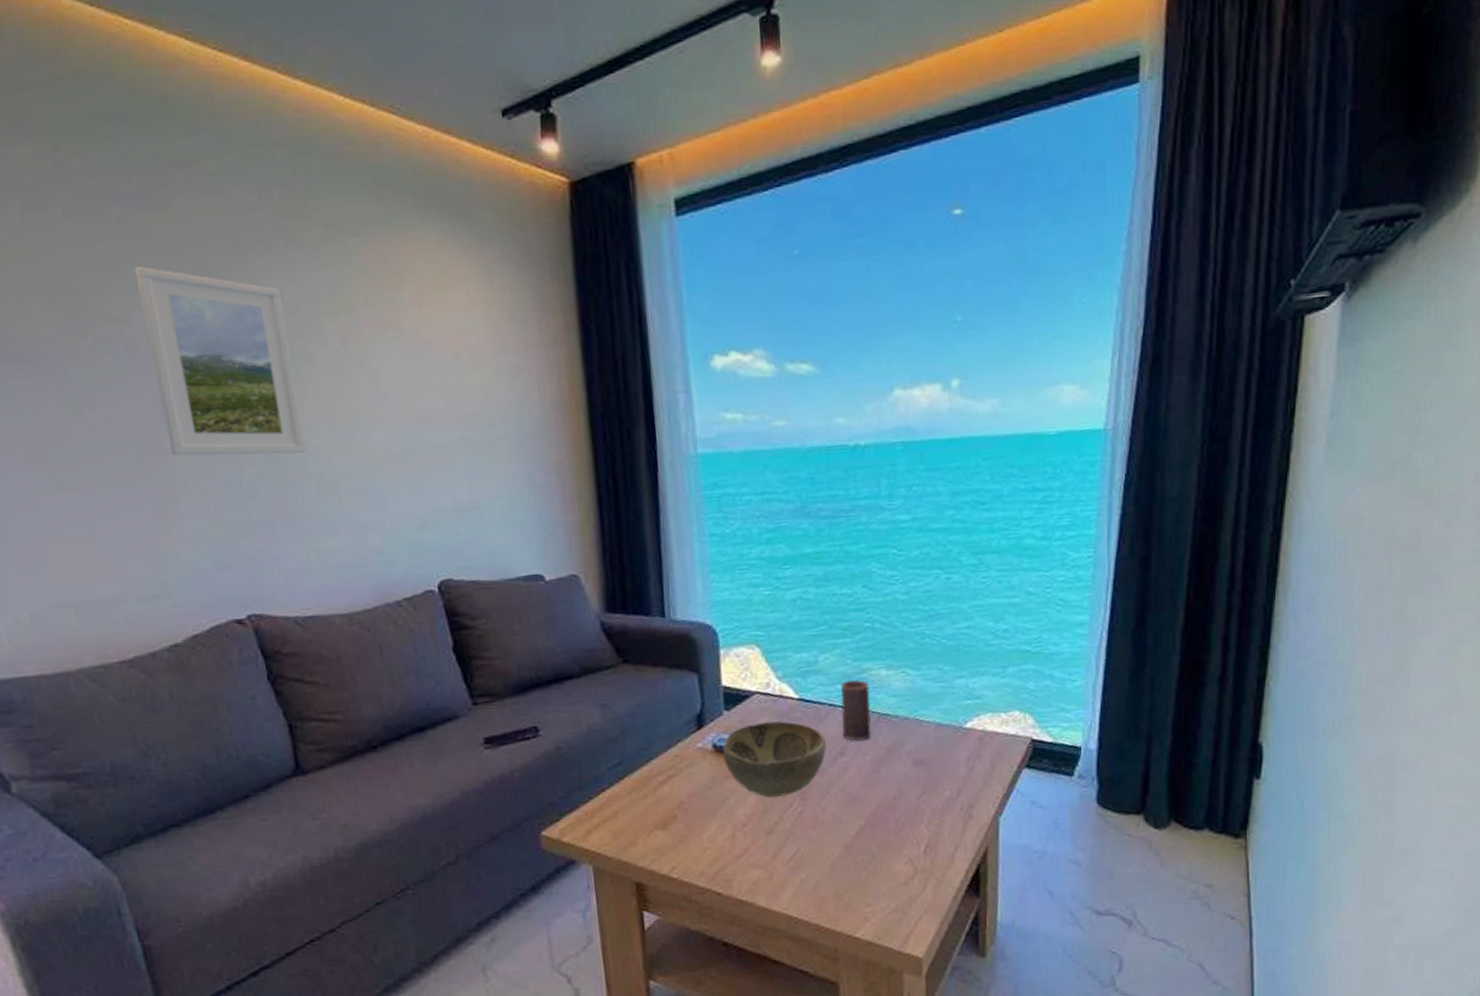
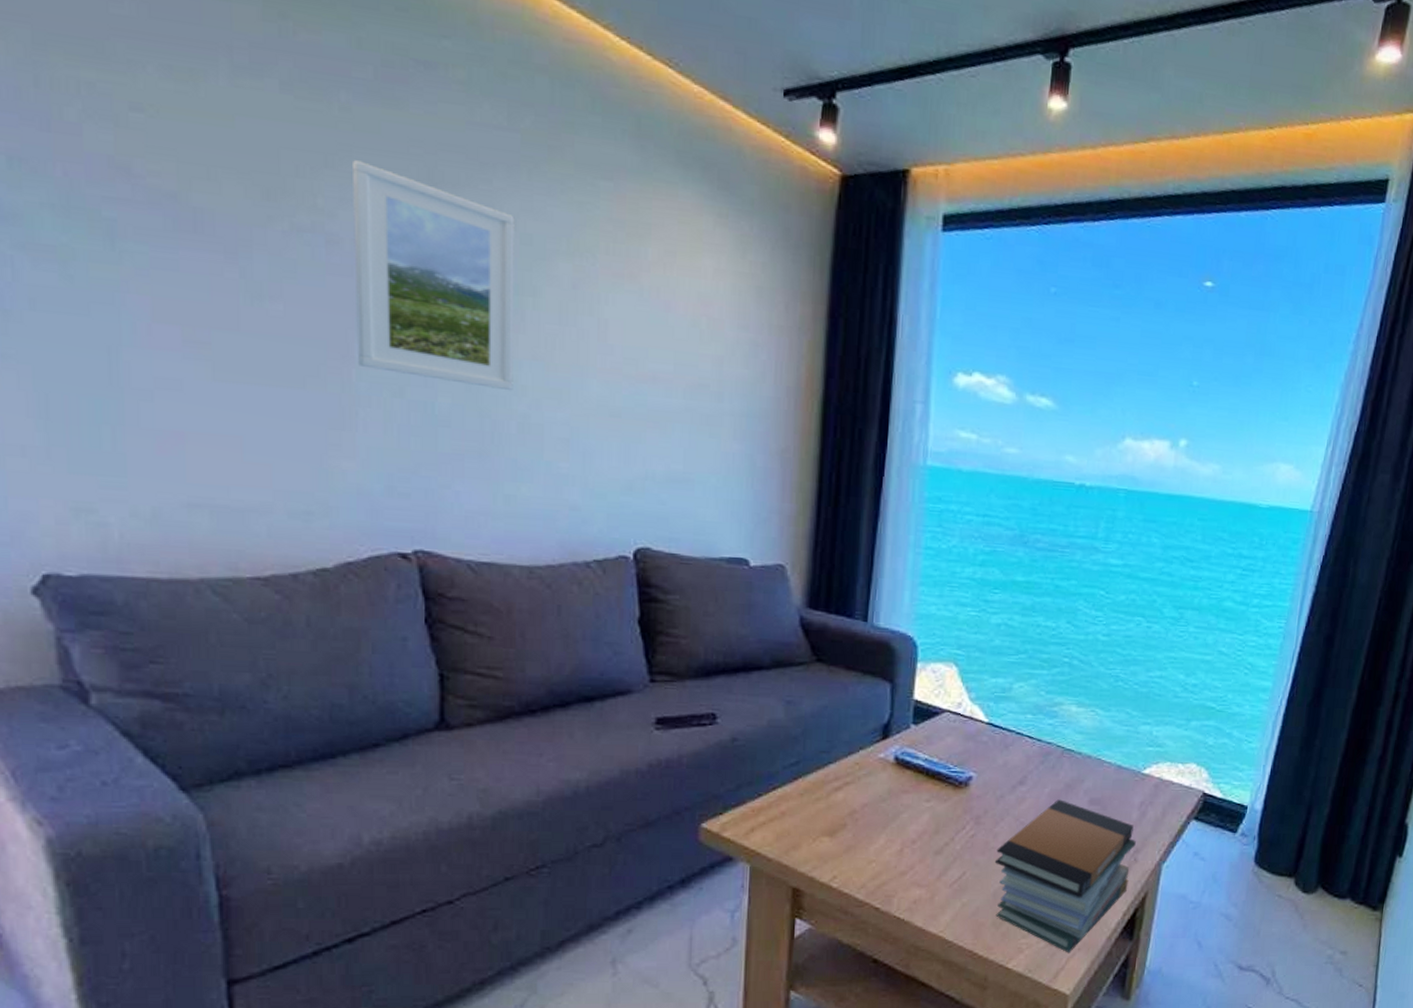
decorative bowl: present [722,720,826,798] -> none [903,740,1008,818]
book stack: none [827,765,968,917] -> present [994,799,1136,953]
candle: present [840,680,872,741] -> none [1025,712,1059,772]

